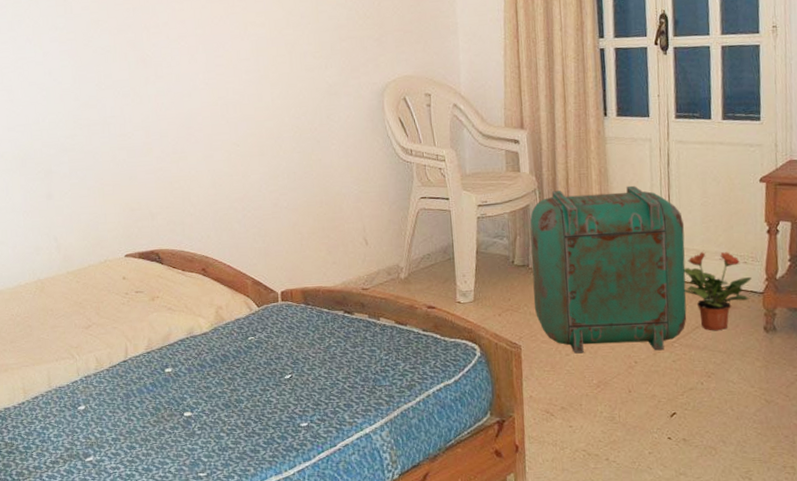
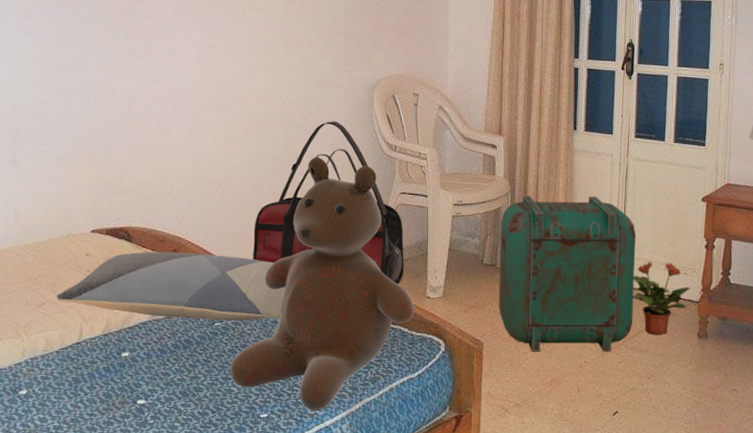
pillow: none [101,270,314,335] -> present [56,252,286,322]
teddy bear: none [267,167,446,419] -> present [230,157,414,411]
duffel bag: none [276,130,432,291] -> present [252,121,404,284]

